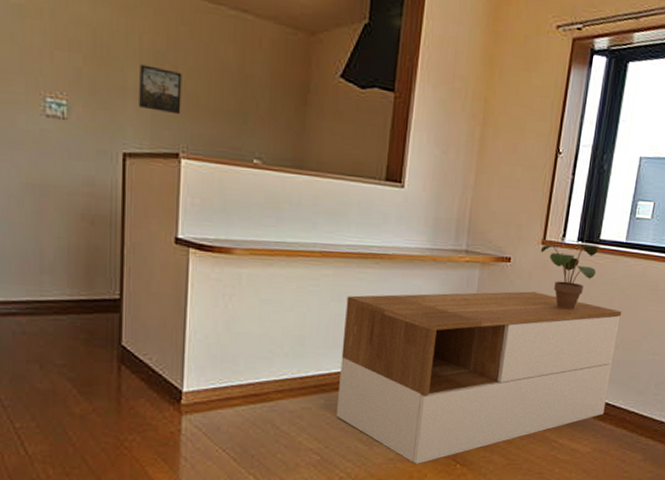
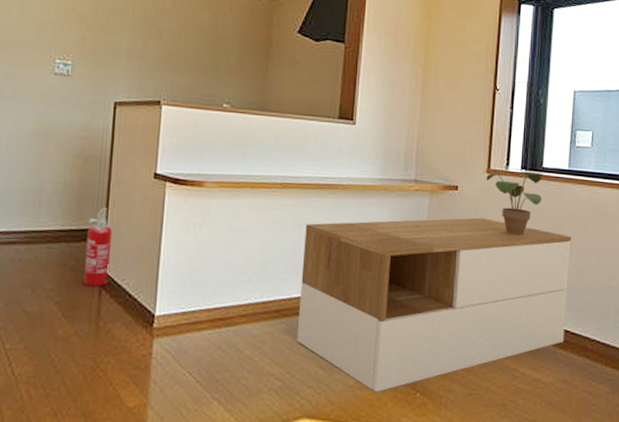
fire extinguisher: none [99,275,130,361] -> present [83,207,113,286]
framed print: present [139,64,182,115] -> none [129,30,166,69]

